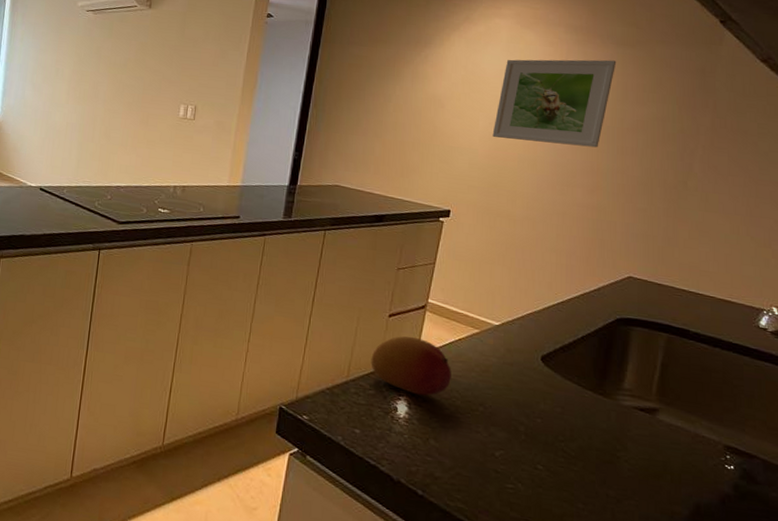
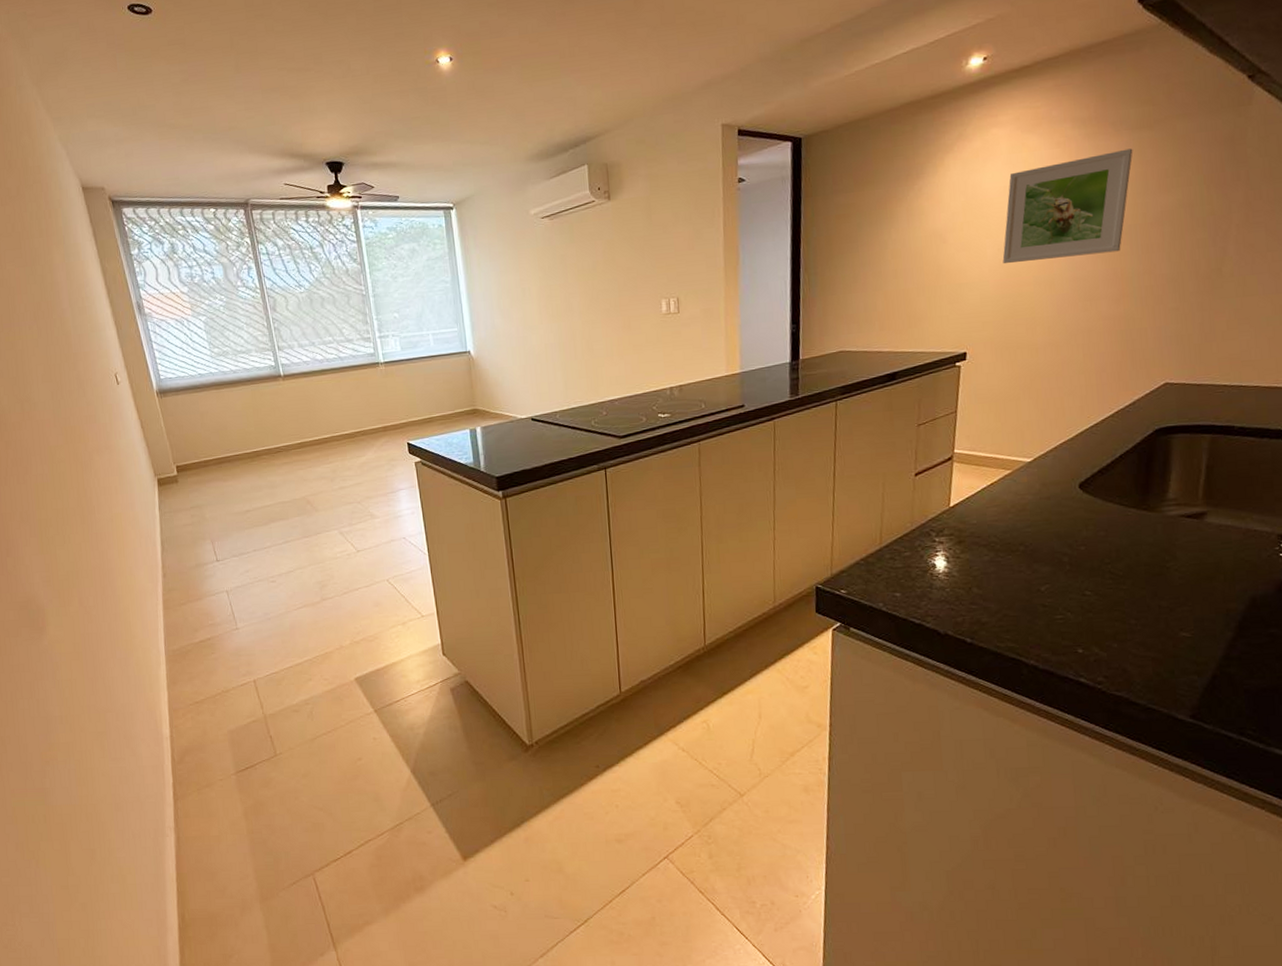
fruit: present [371,336,451,396] -> none [902,491,988,548]

